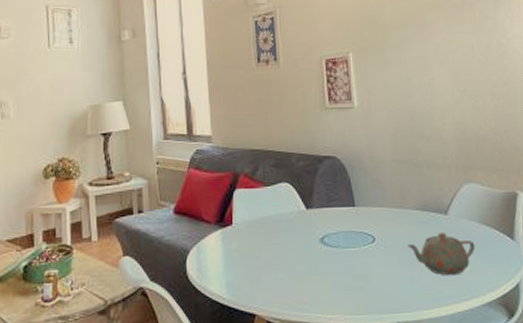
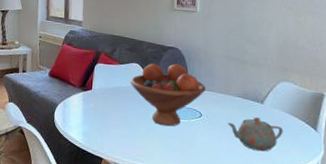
fruit bowl: none [280,177,376,260] -> present [130,63,206,127]

